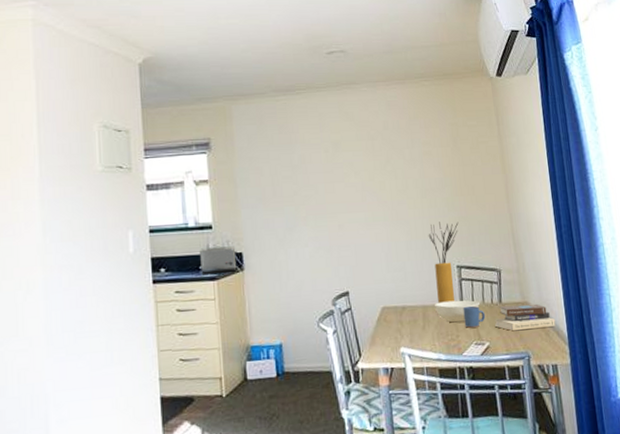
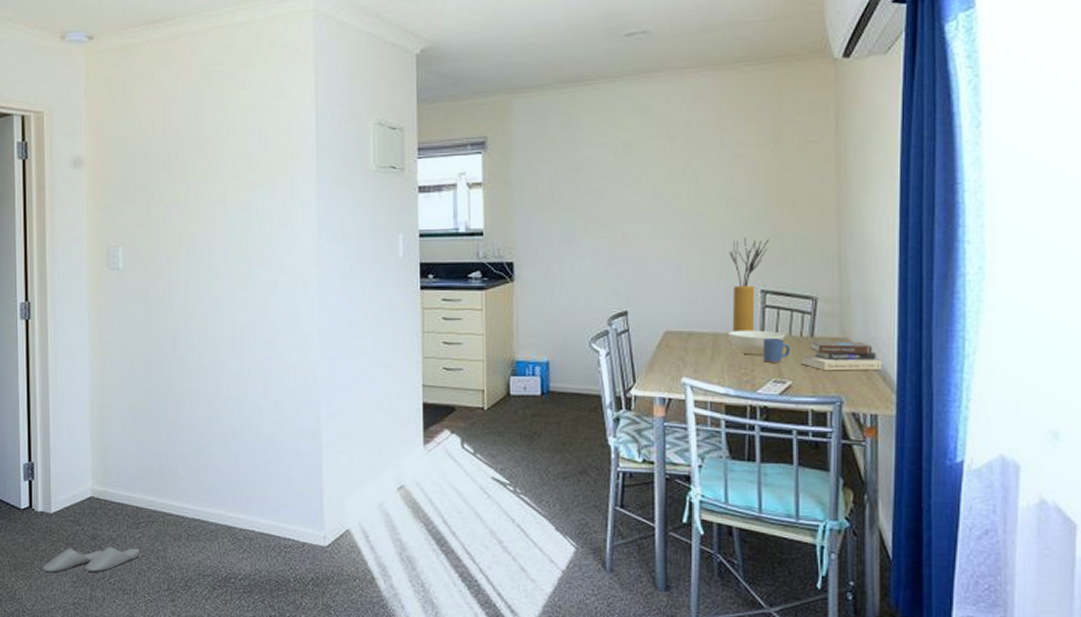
toaster: present [200,246,237,275] -> none [469,255,508,284]

